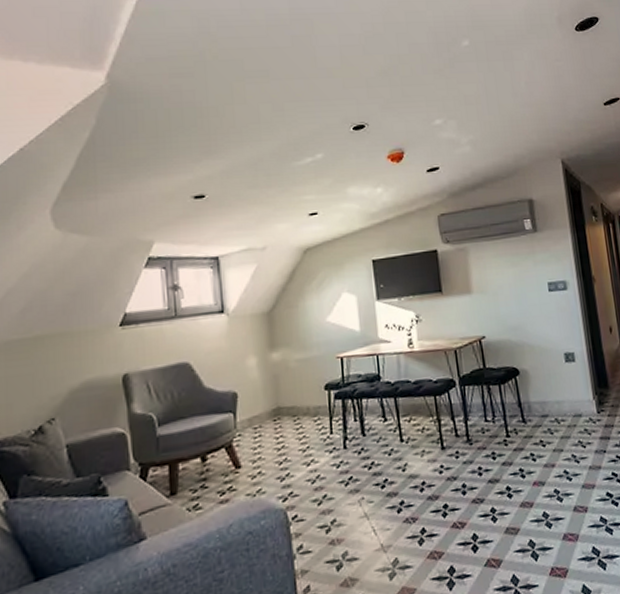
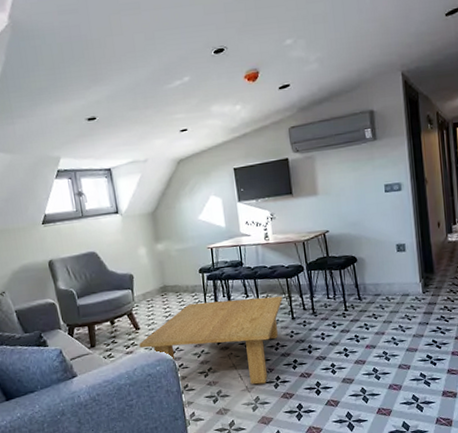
coffee table: none [238,419,430,541] -> present [139,296,283,384]

